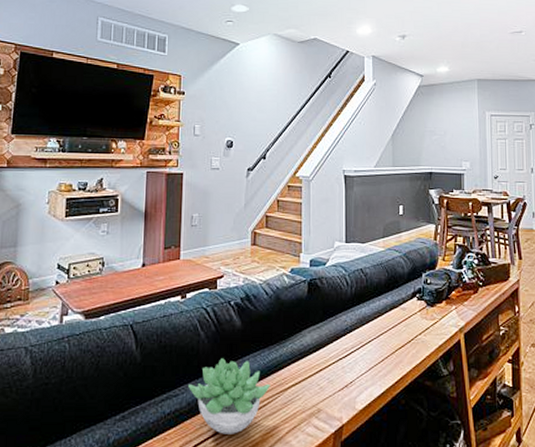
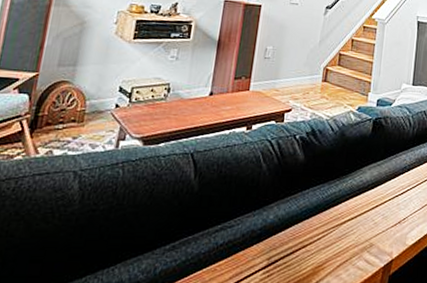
succulent plant: present [188,358,270,434] -> none [244,191,327,267]

